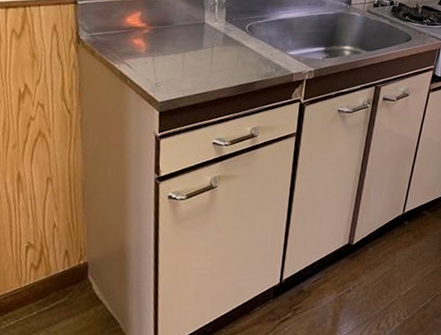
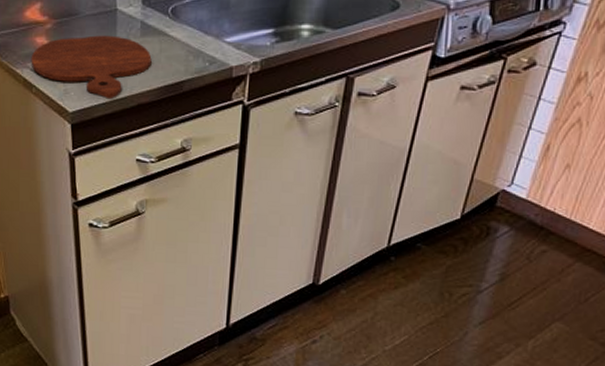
cutting board: none [128,41,231,93] -> present [31,35,152,100]

